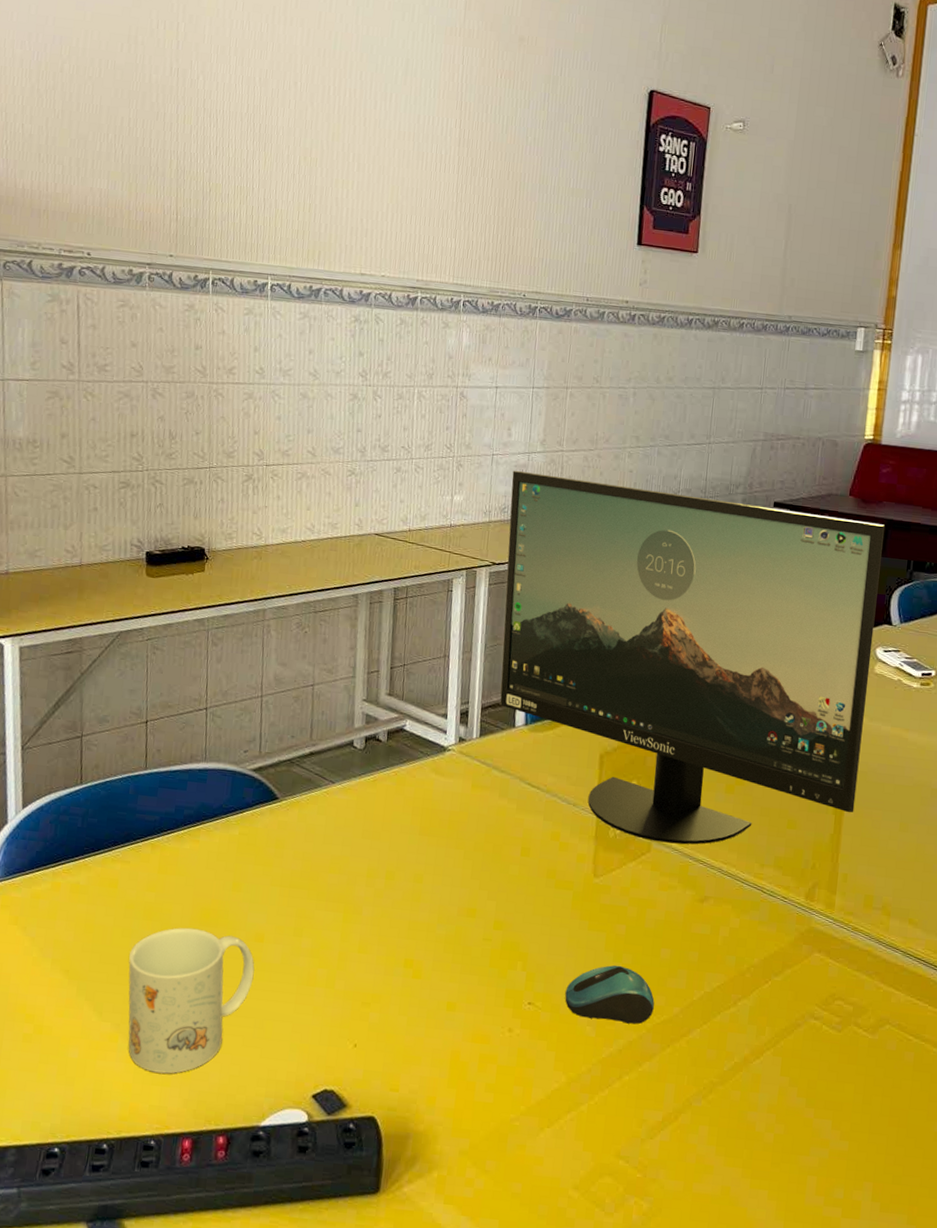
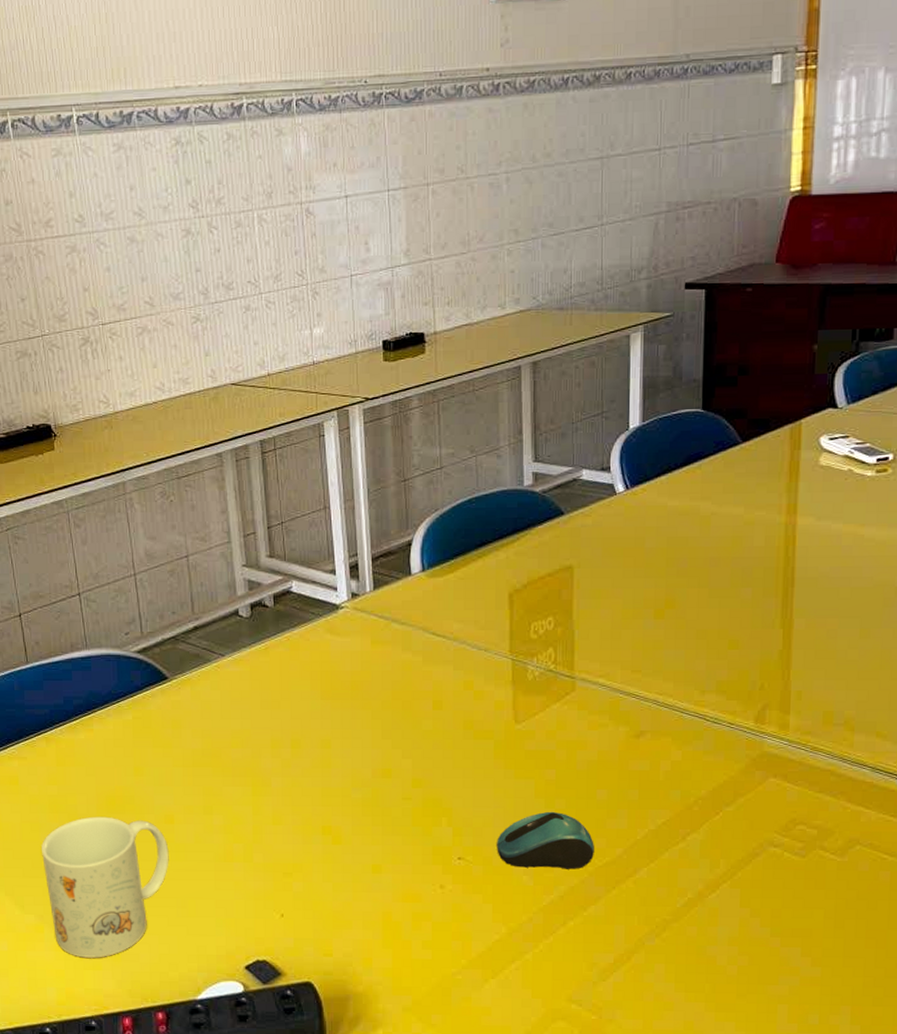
monitor: present [499,470,886,845] -> none [376,289,823,679]

